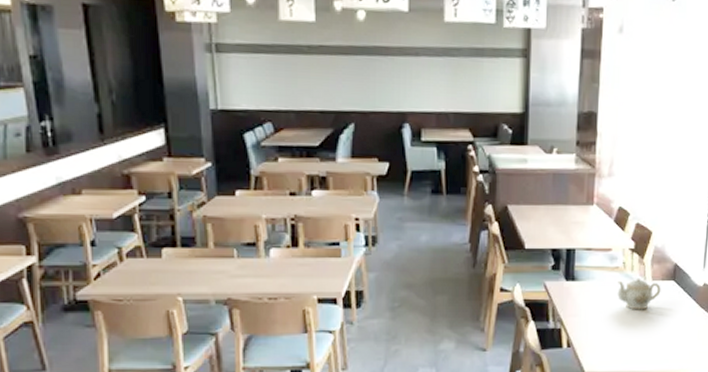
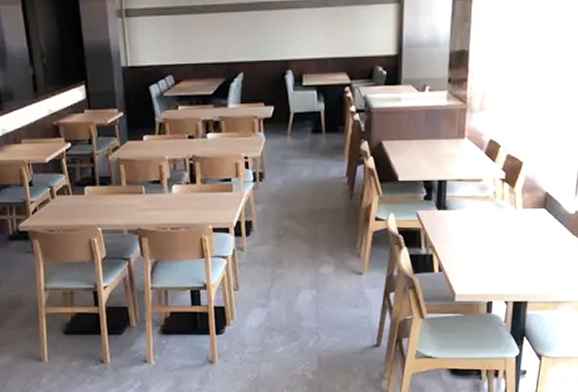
teapot: present [617,278,661,310] -> none [488,206,532,237]

